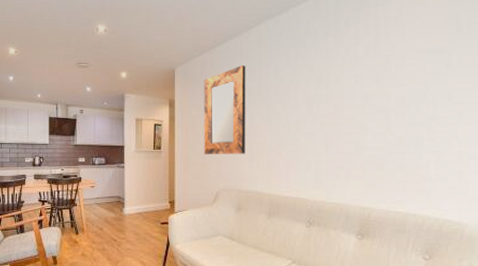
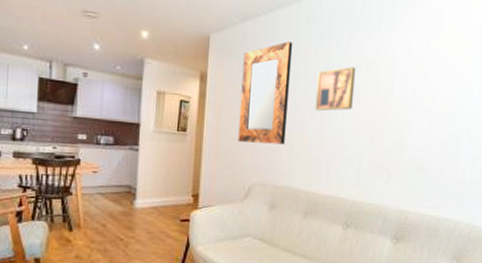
wall art: none [270,79,307,122] -> present [315,66,356,111]

